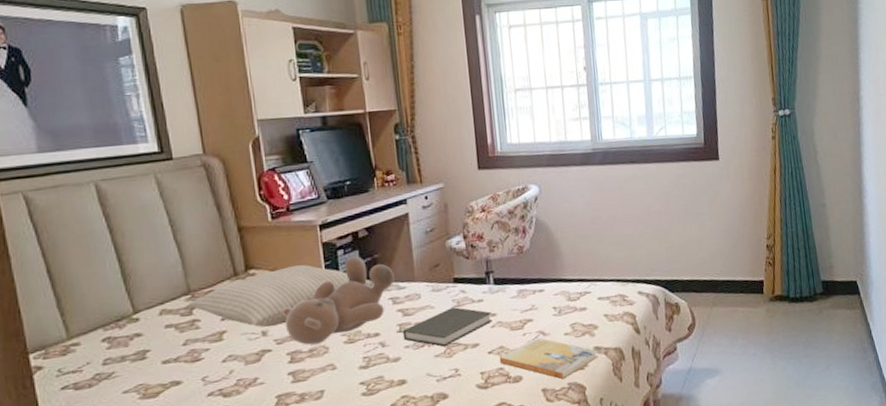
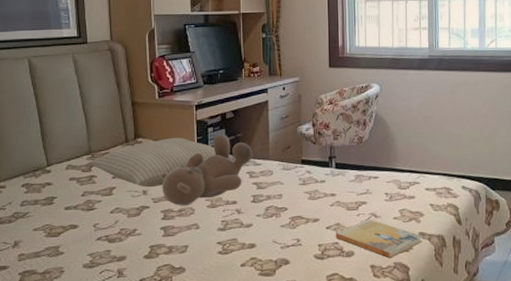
book: present [402,307,492,347] -> none [255,185,332,219]

